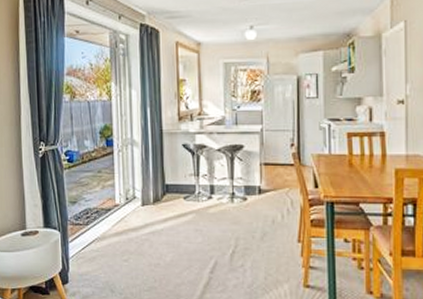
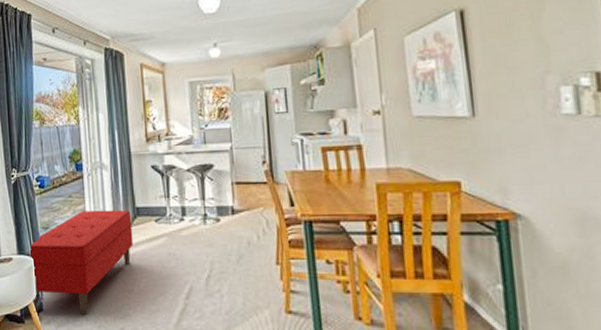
bench: none [57,186,162,288] -> present [30,210,134,316]

